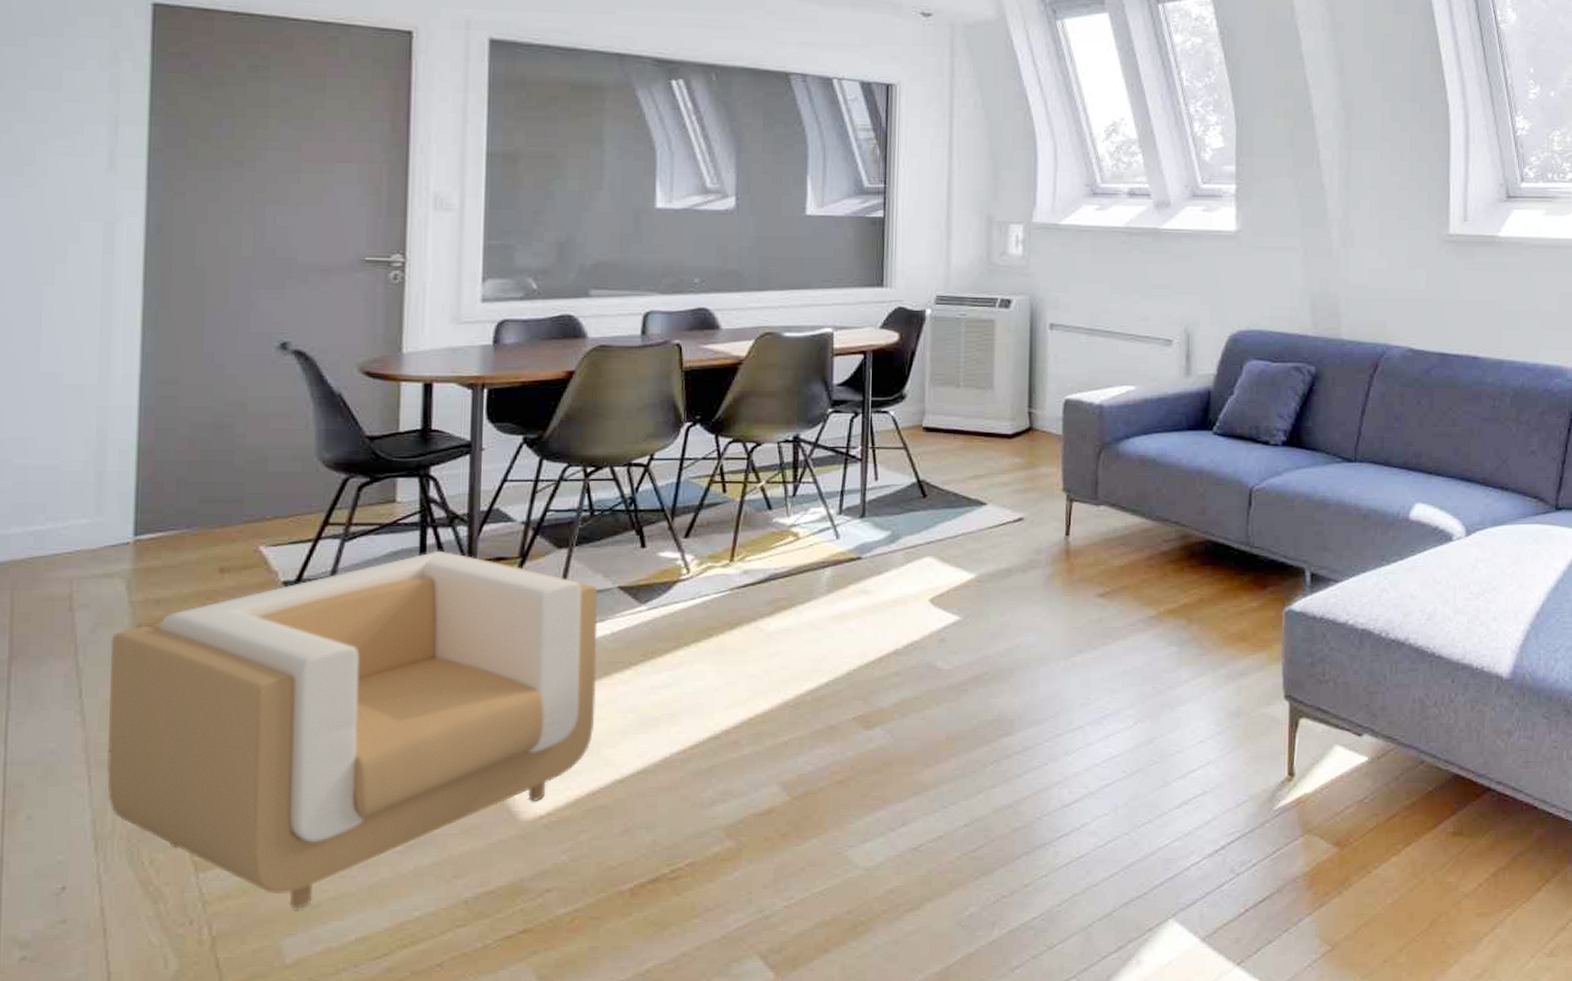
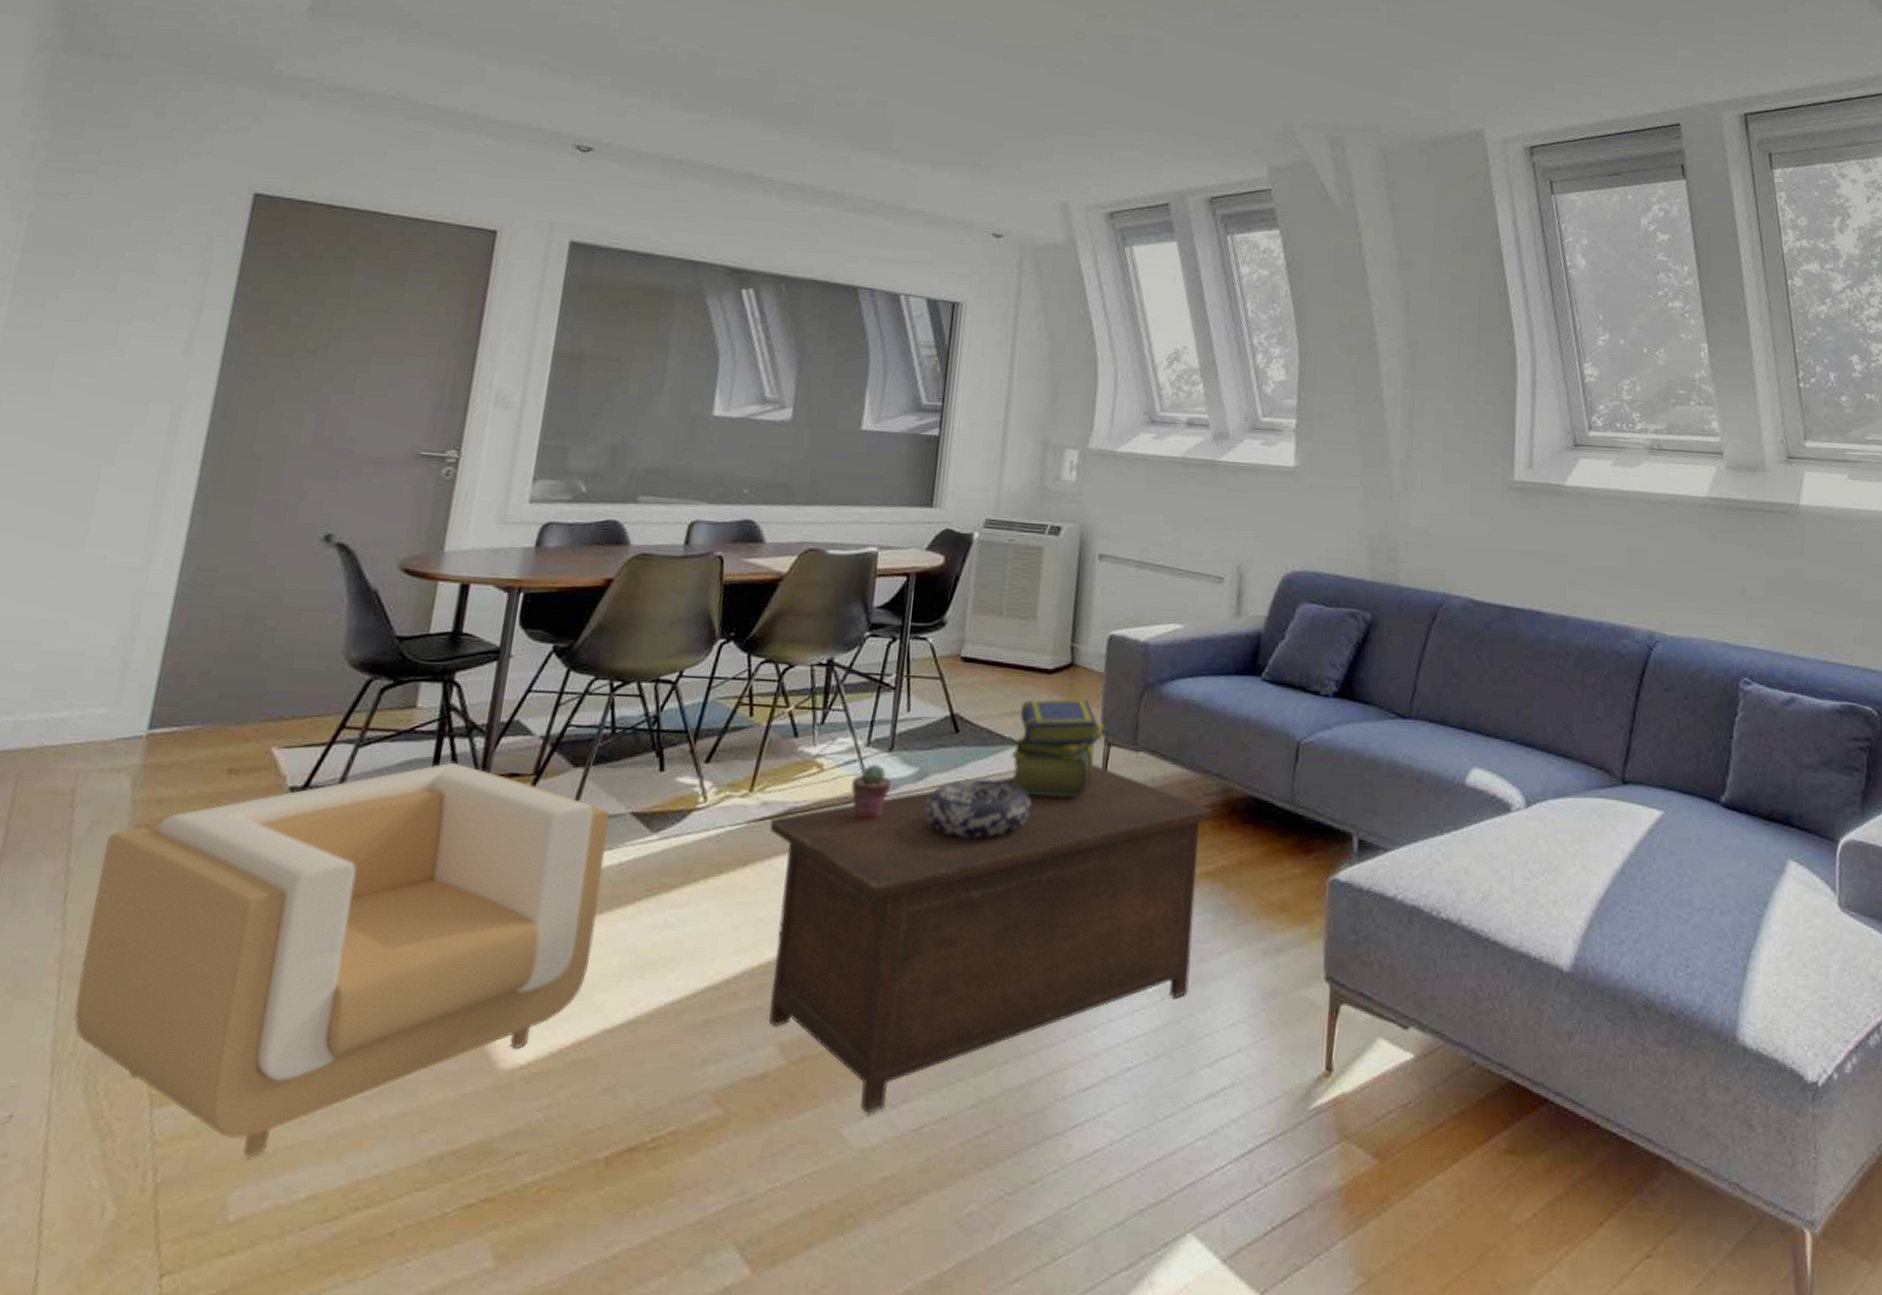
cabinet: none [753,519,1172,837] -> present [769,764,1212,1114]
potted succulent: none [826,530,866,582] -> present [850,764,892,821]
decorative bowl: none [899,538,1001,592] -> present [924,778,1031,839]
stack of books: none [978,459,1065,551] -> present [1011,699,1104,798]

